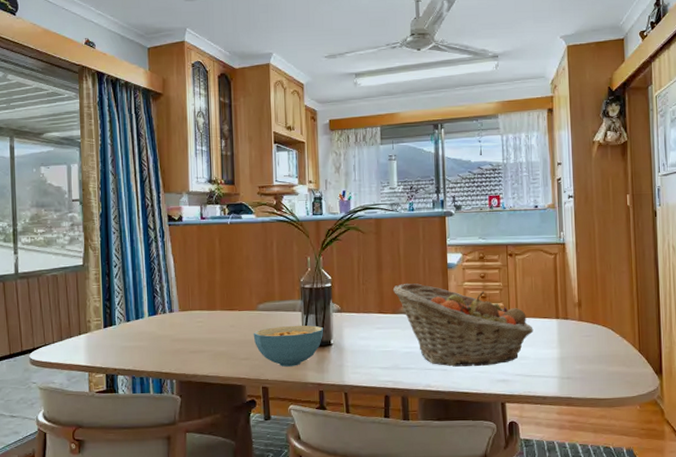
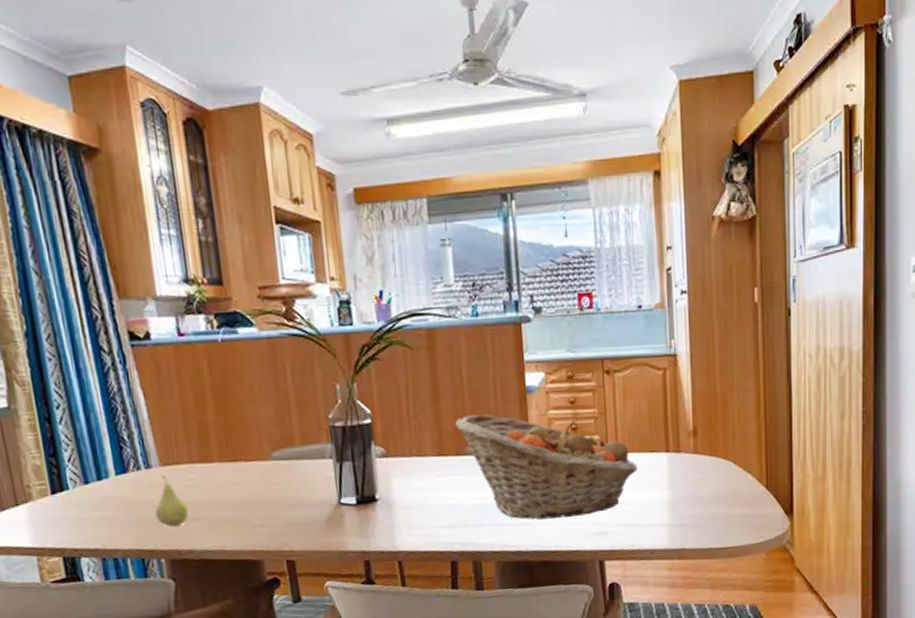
fruit: none [172,318,196,357] -> present [154,475,189,528]
cereal bowl: present [253,325,324,367] -> none [268,476,365,533]

